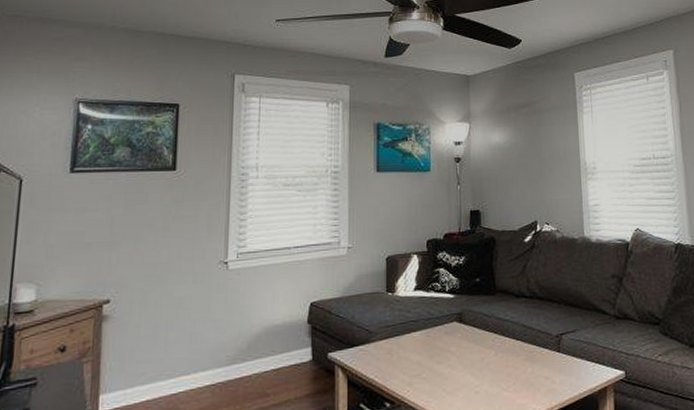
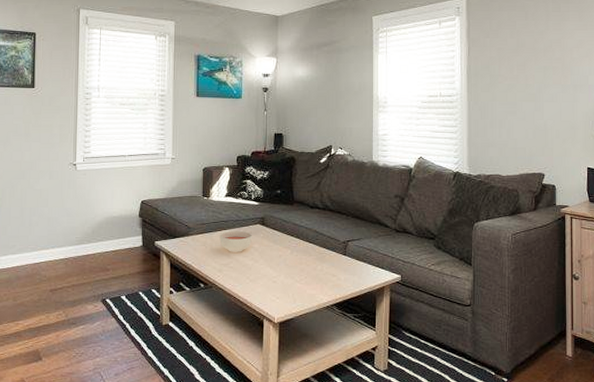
bowl: none [408,331,449,361] -> present [219,230,253,254]

